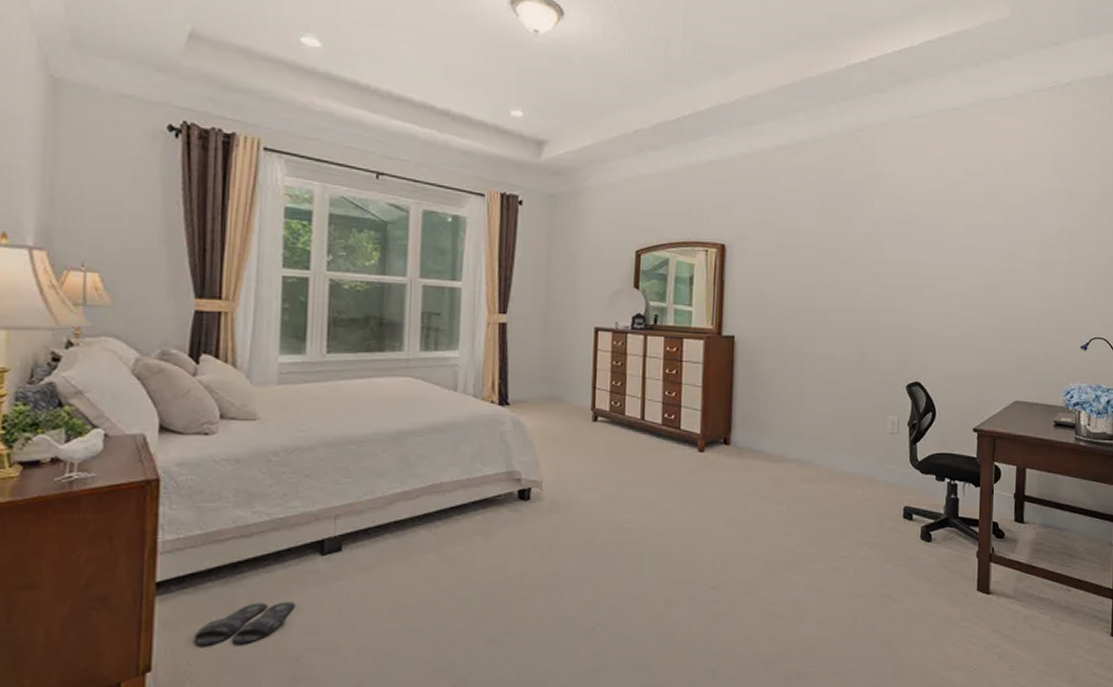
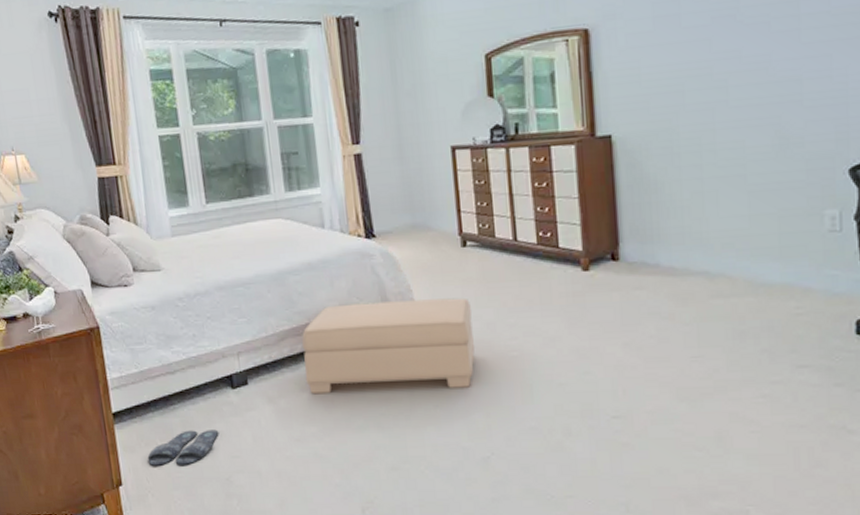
ottoman: none [410,469,594,562] -> present [302,297,475,393]

